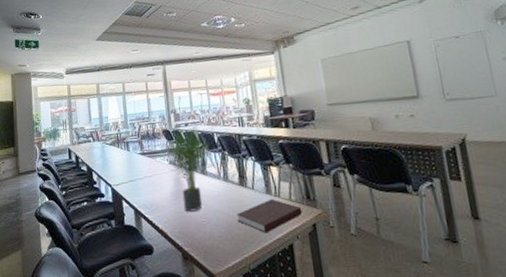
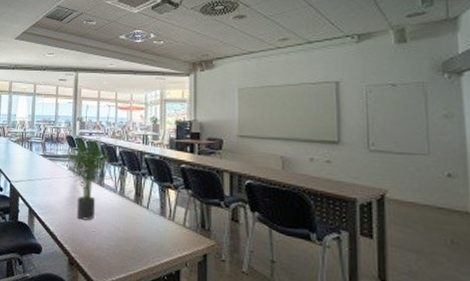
notebook: present [236,198,303,234] -> none [127,221,195,255]

